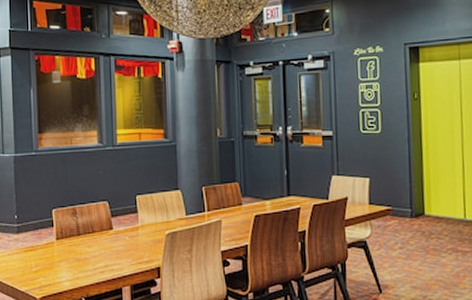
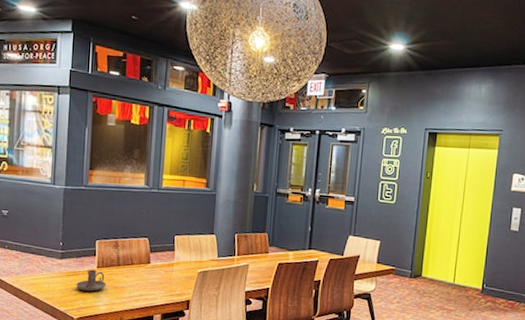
candle holder: none [36,242,68,267] -> present [76,269,107,292]

